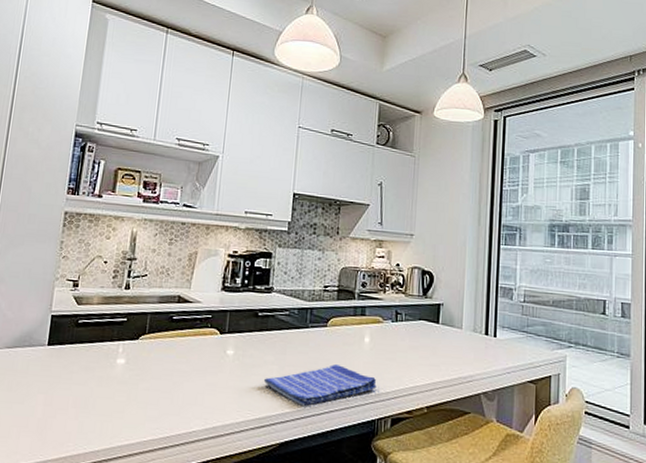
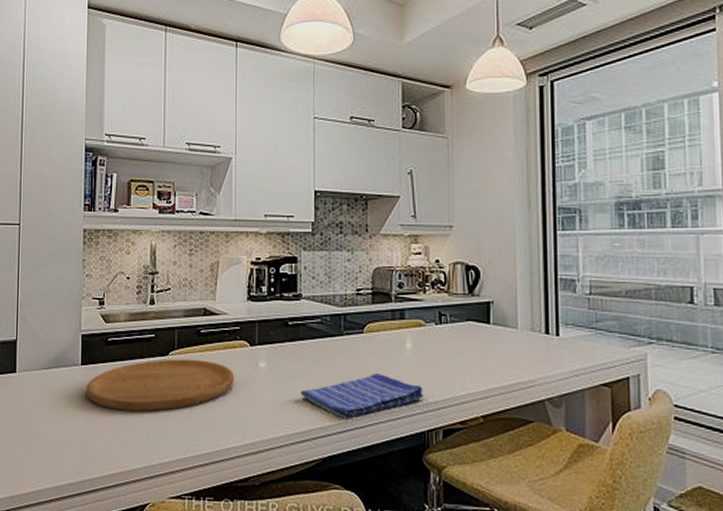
cutting board: none [50,343,203,394] -> present [87,359,235,412]

